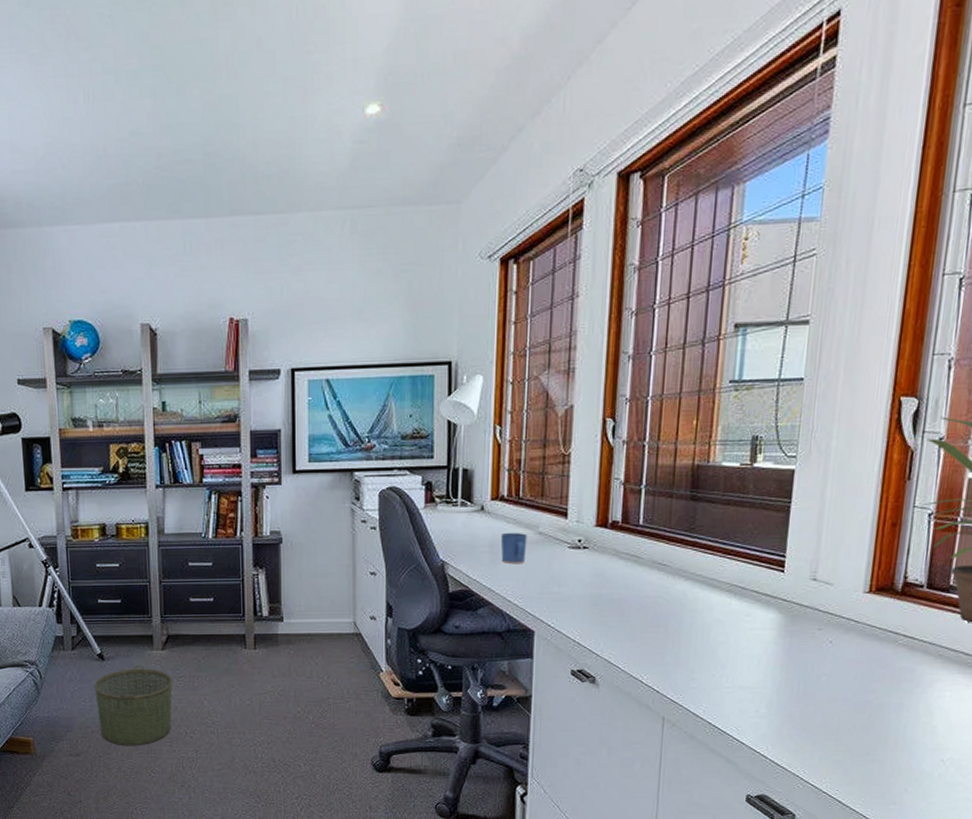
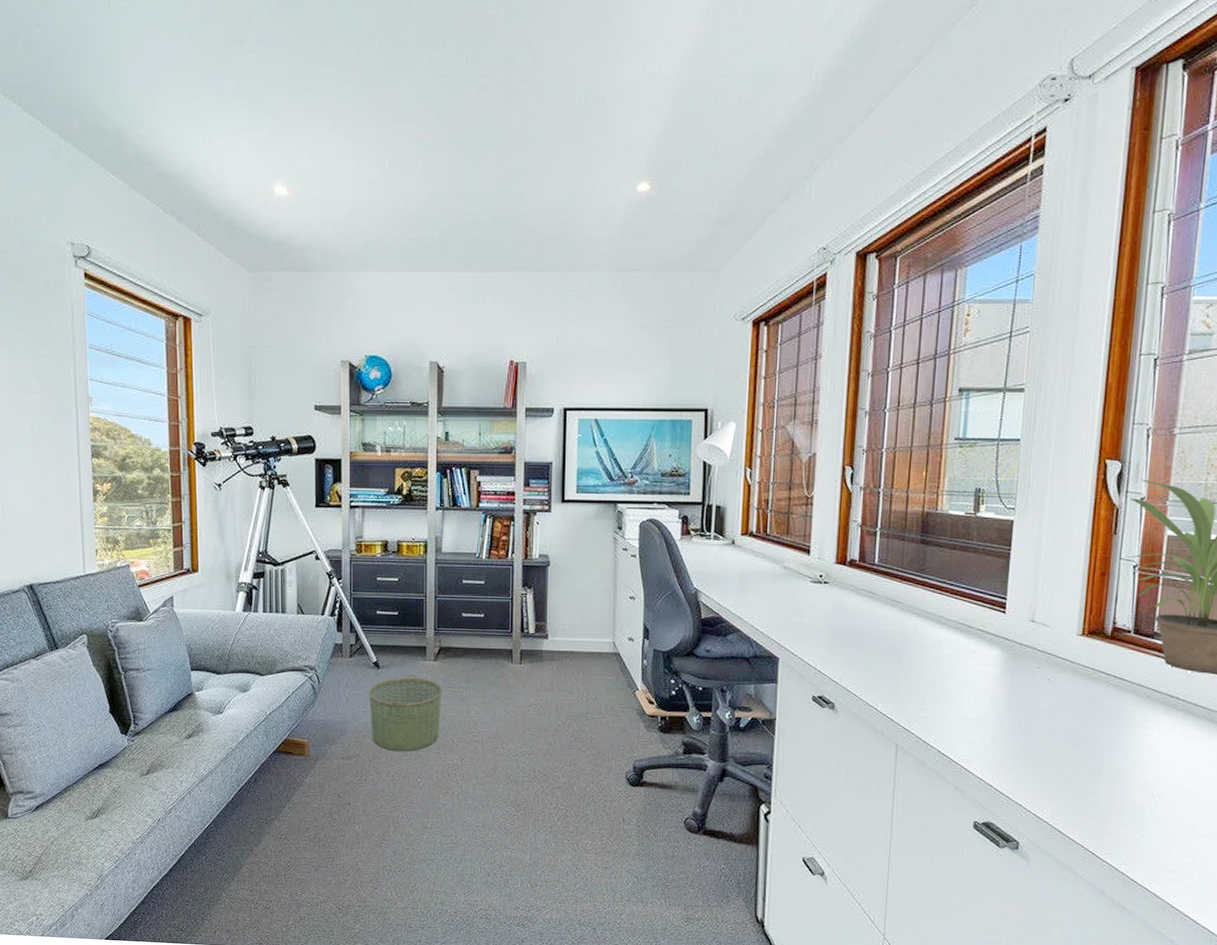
mug: present [500,532,527,565] -> none [749,565,774,595]

